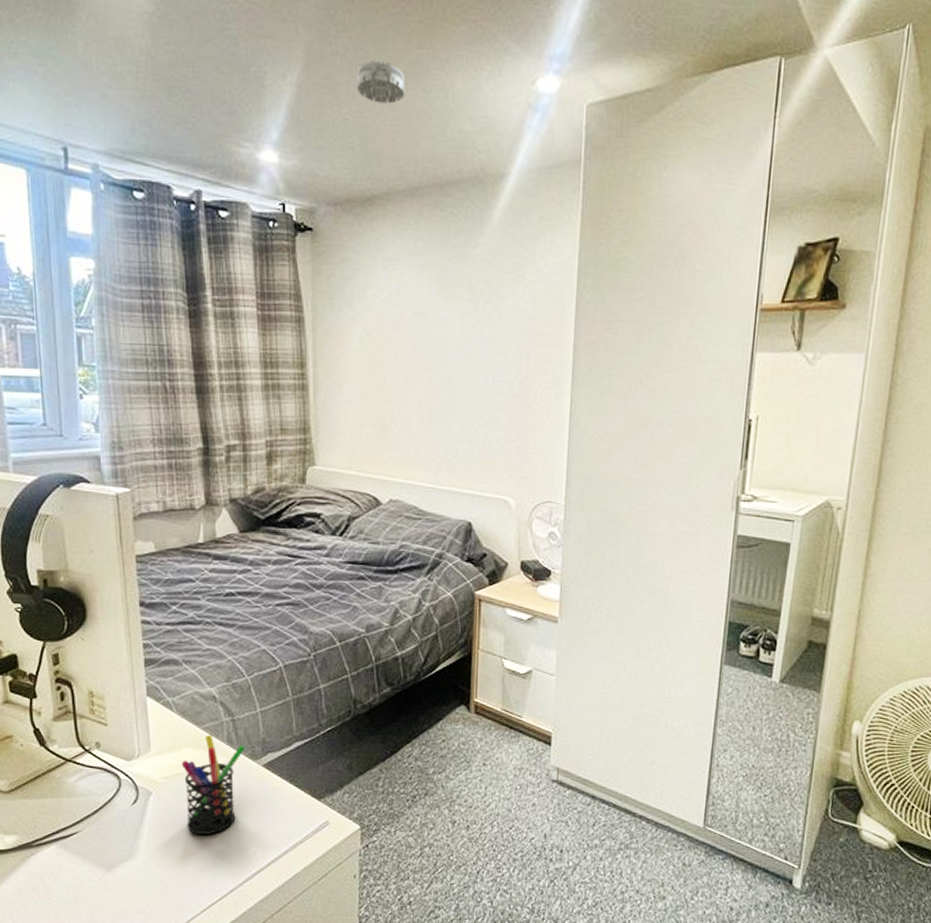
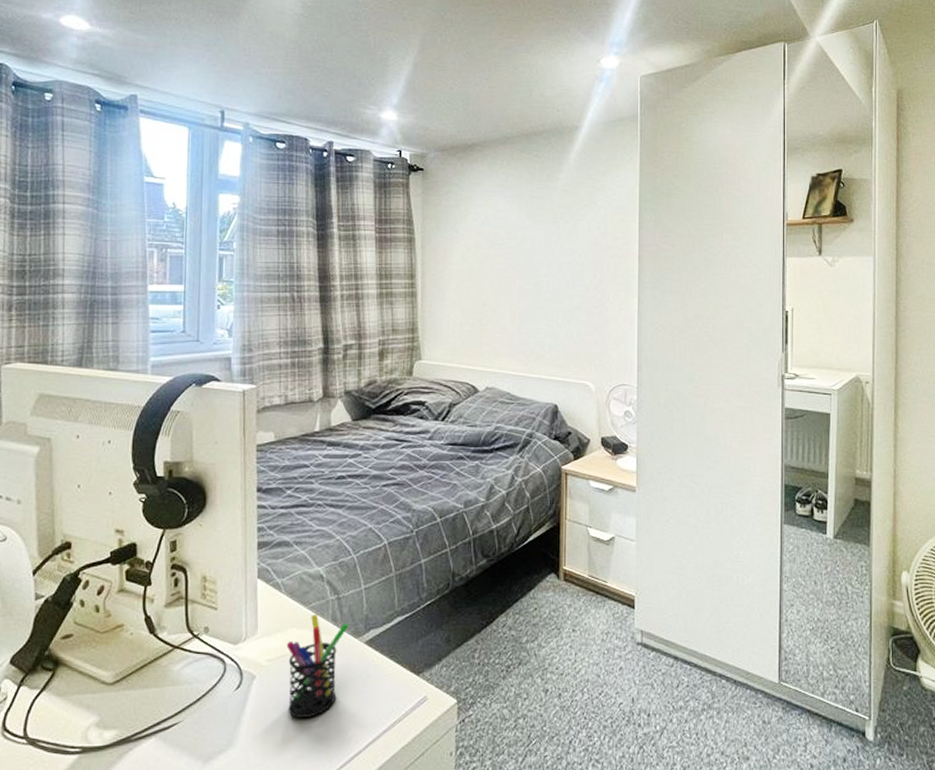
smoke detector: present [356,60,406,104] -> none [460,46,499,77]

